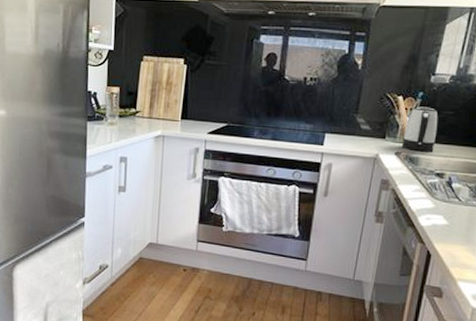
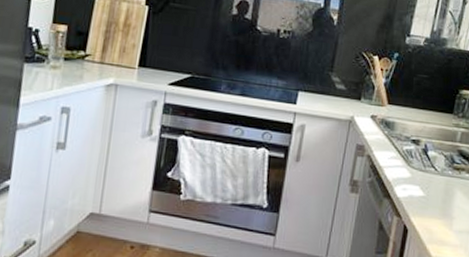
kettle: present [401,106,438,151] -> none [377,68,414,116]

